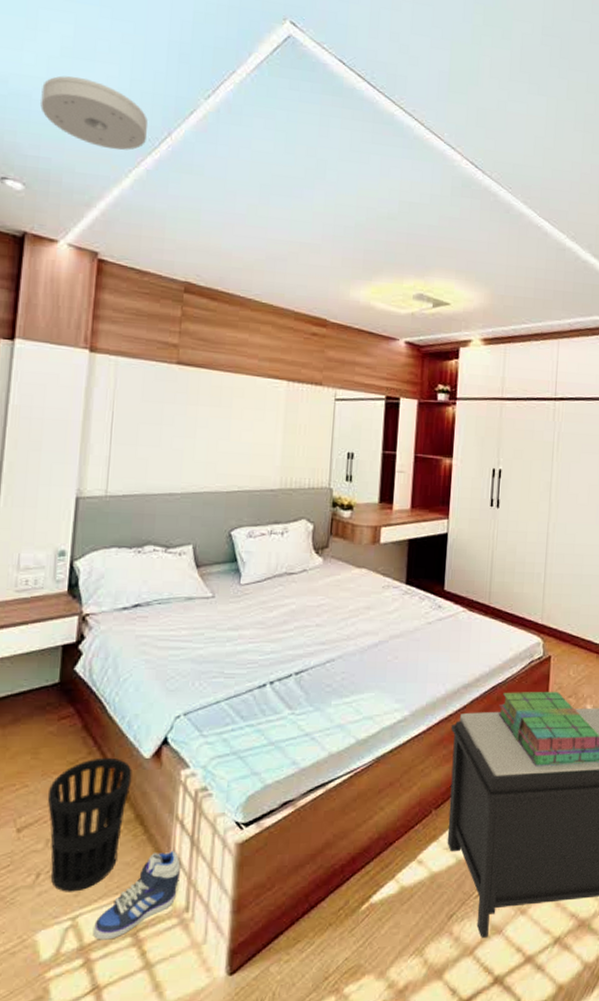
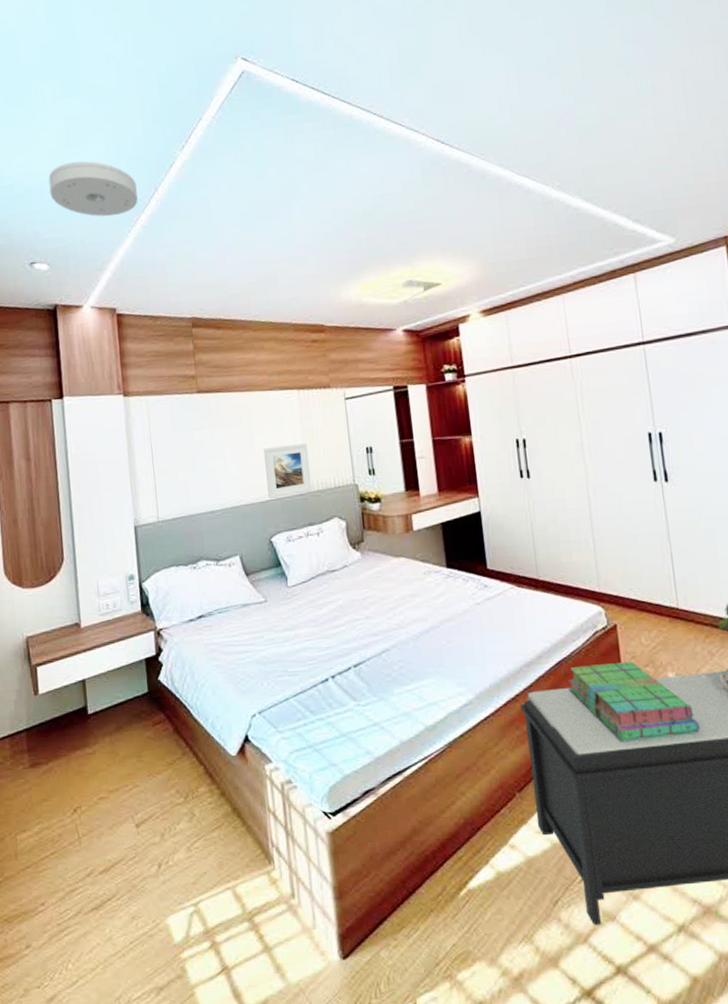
wastebasket: present [47,757,133,892] -> none [155,756,224,881]
sneaker: present [94,851,181,940] -> none [214,841,281,925]
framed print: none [236,435,287,490] -> present [264,443,312,498]

